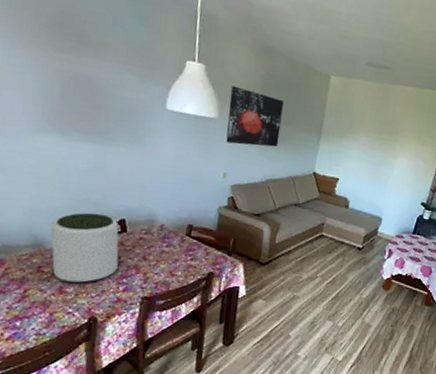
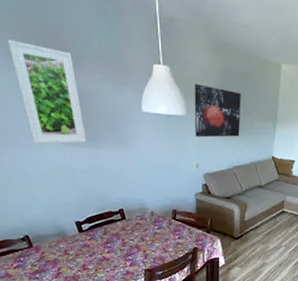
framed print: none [14,15,93,138] -> present [7,39,86,144]
plant pot: present [50,212,119,283] -> none [68,205,123,261]

